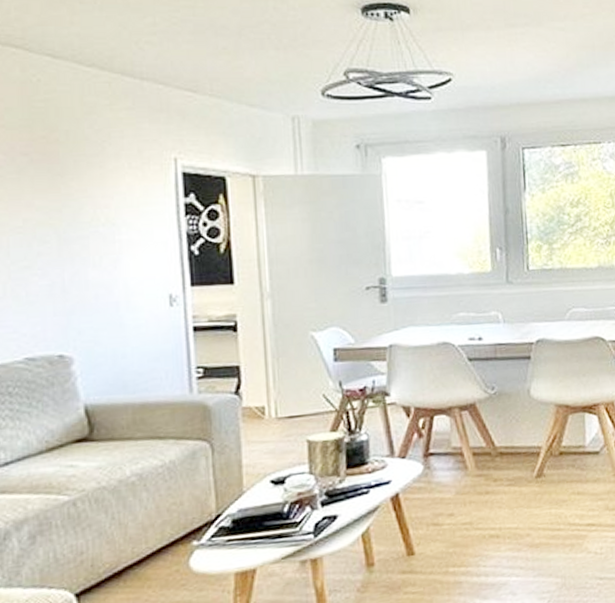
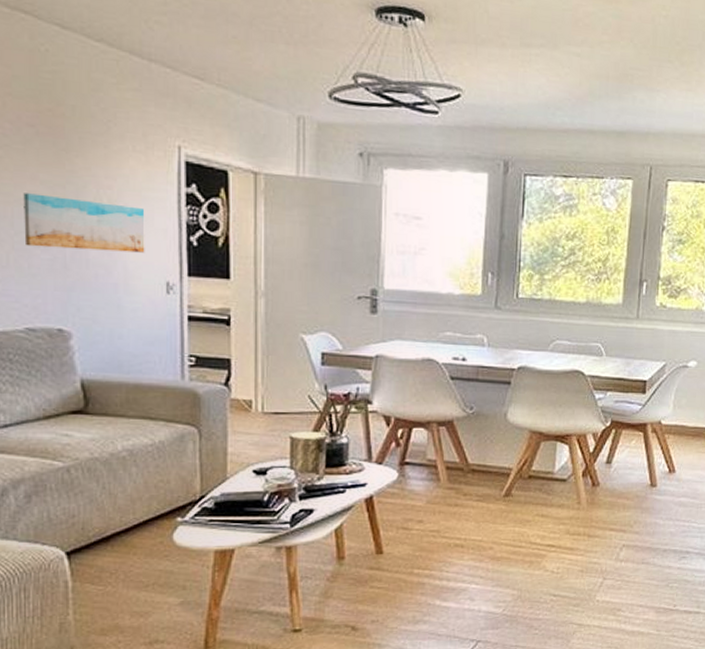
wall art: none [19,220,146,274] -> present [23,193,145,253]

